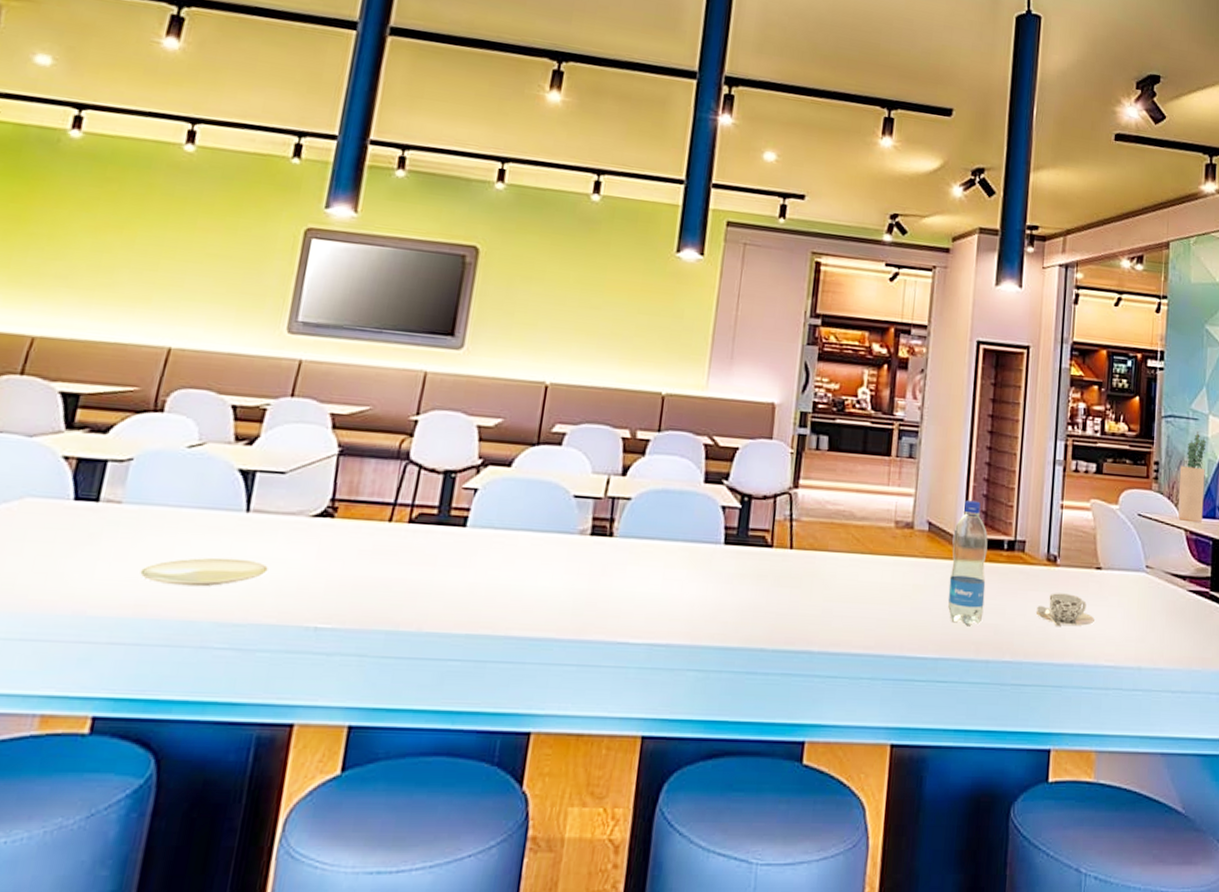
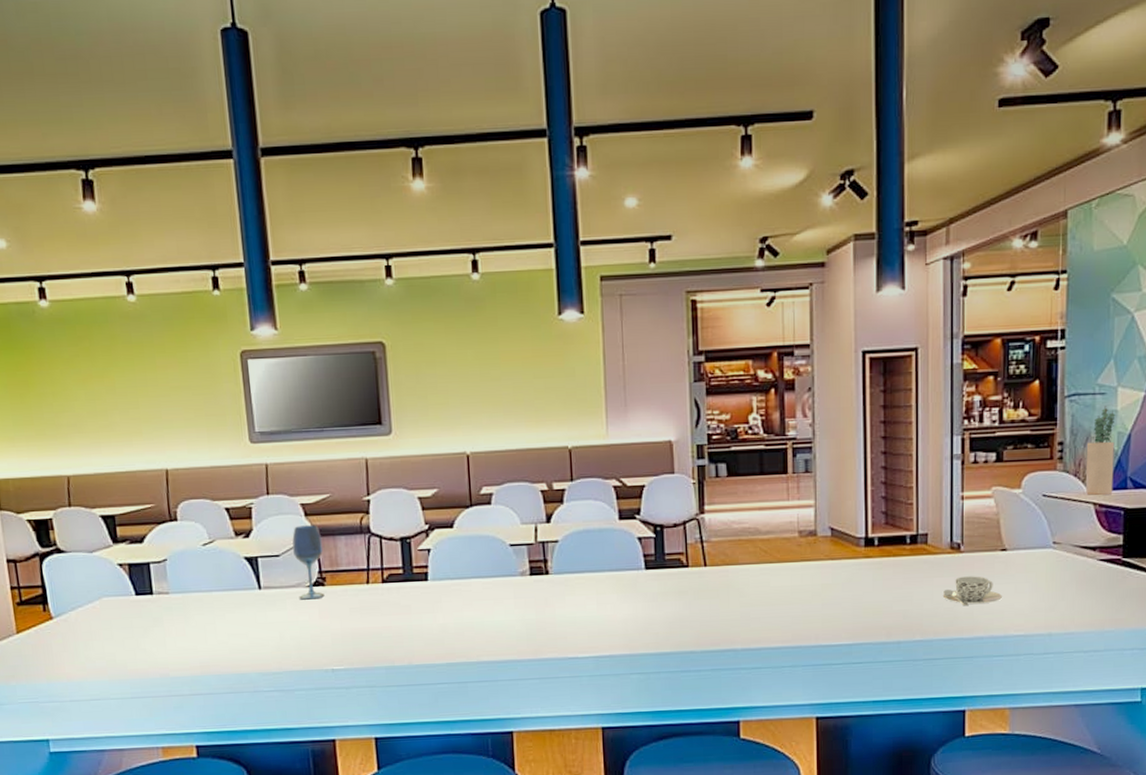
plate: present [140,557,268,587] -> none [197,624,287,649]
wineglass: none [296,439,347,534] -> present [292,525,325,600]
bottle: present [947,500,988,625] -> none [856,503,891,614]

